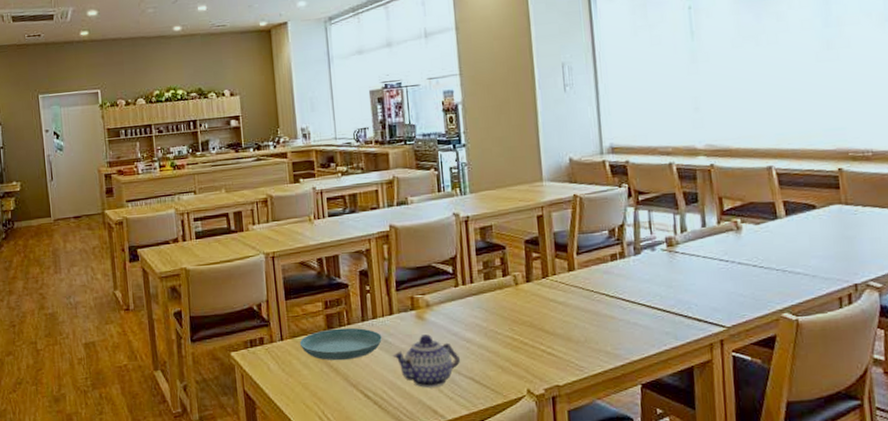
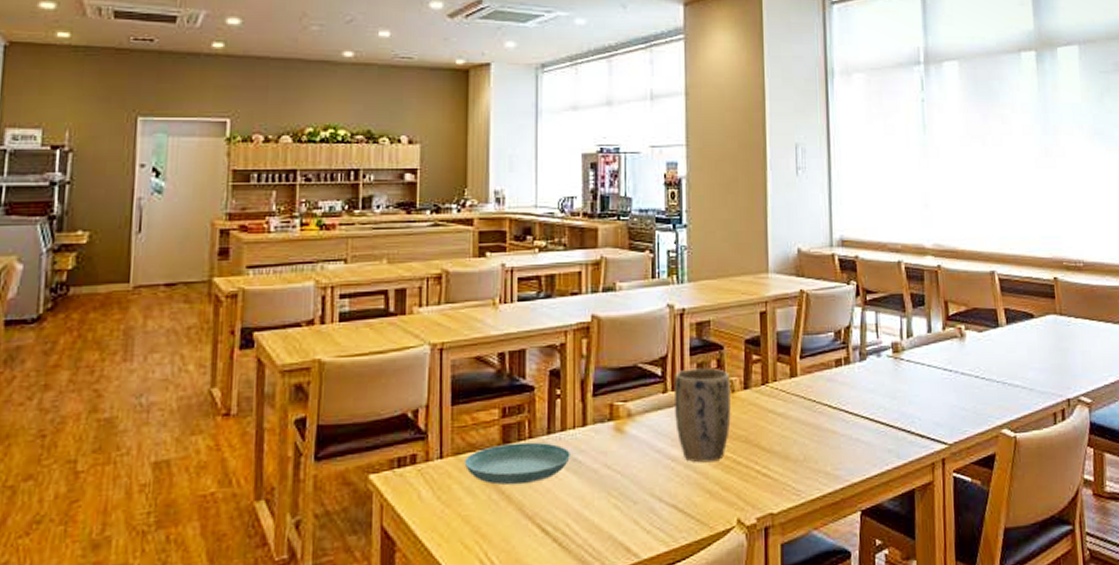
teapot: present [393,334,461,388] -> none [582,451,664,519]
plant pot: none [464,265,516,344] -> present [675,368,731,463]

